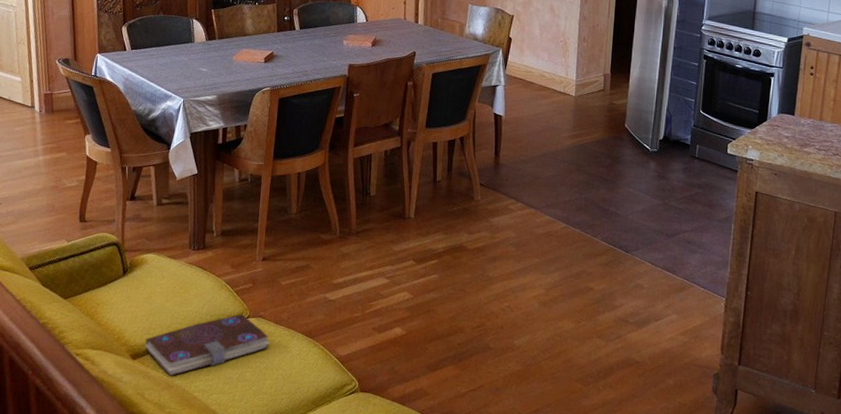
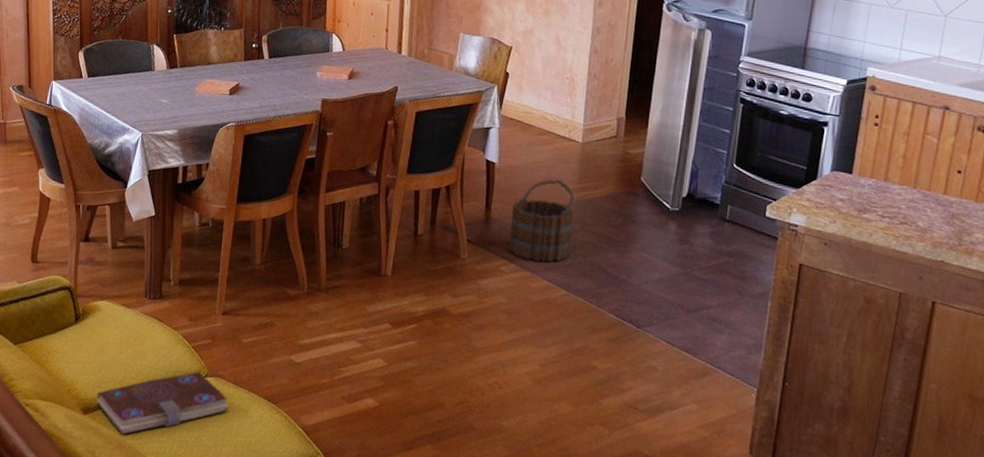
bucket: none [516,128,571,200] -> present [509,179,575,263]

